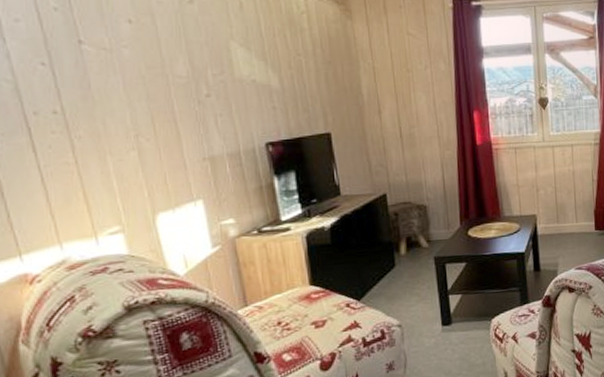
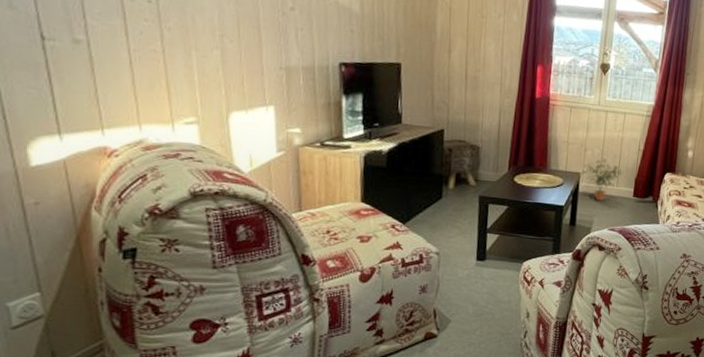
potted plant: none [537,195,579,241] -> present [581,158,622,201]

